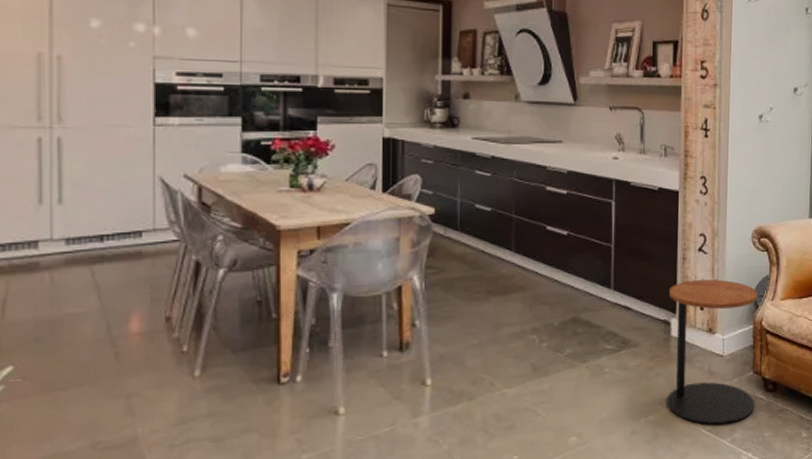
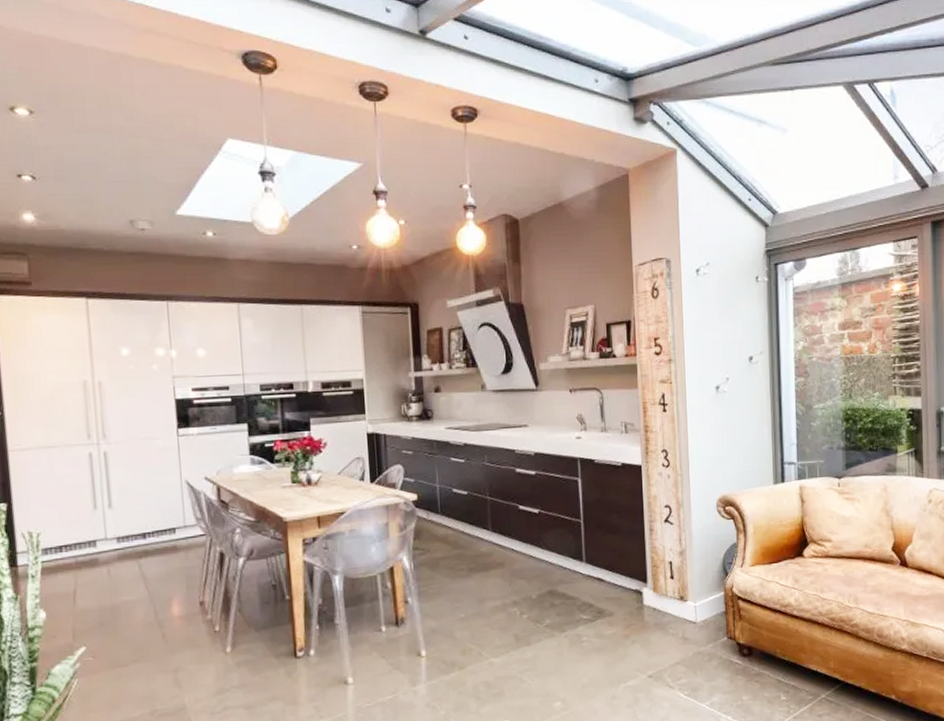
side table: present [667,279,757,425] -> none [638,549,732,689]

